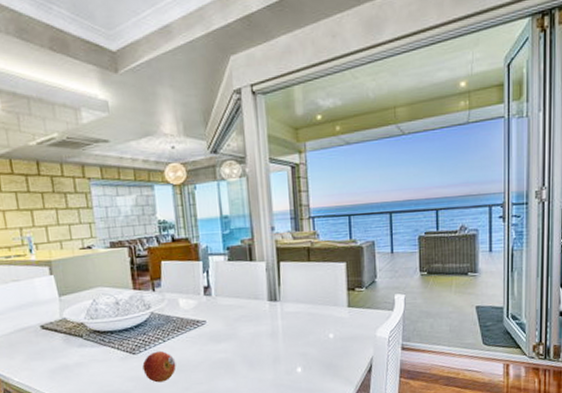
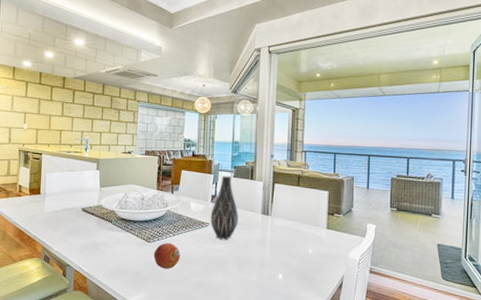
vase: none [205,259,241,338] -> present [210,175,239,240]

